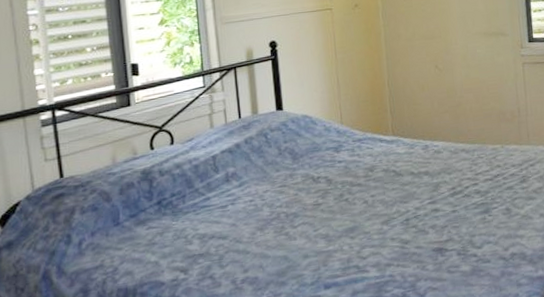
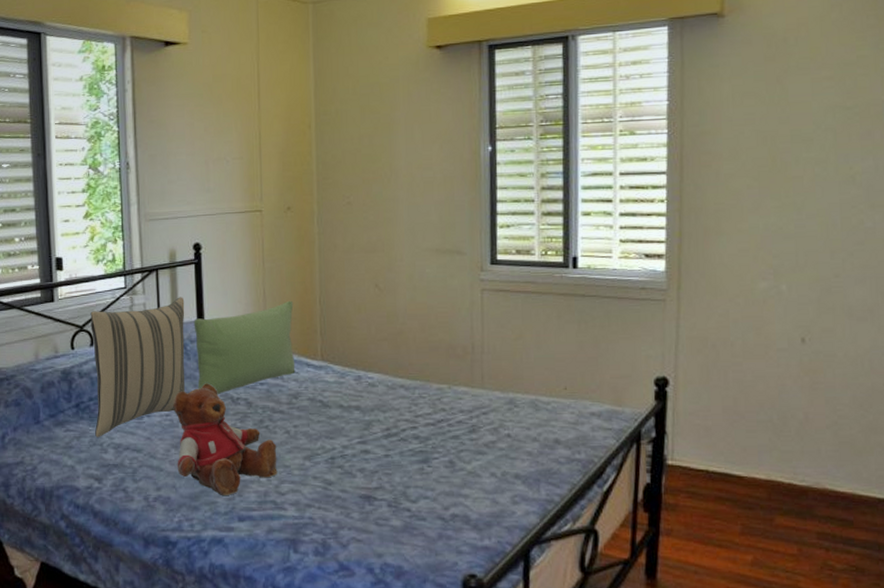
pillow: none [169,90,267,231] -> present [90,297,185,437]
teddy bear: none [256,167,359,268] -> present [173,383,278,495]
pillow: none [273,85,370,177] -> present [193,300,296,395]

